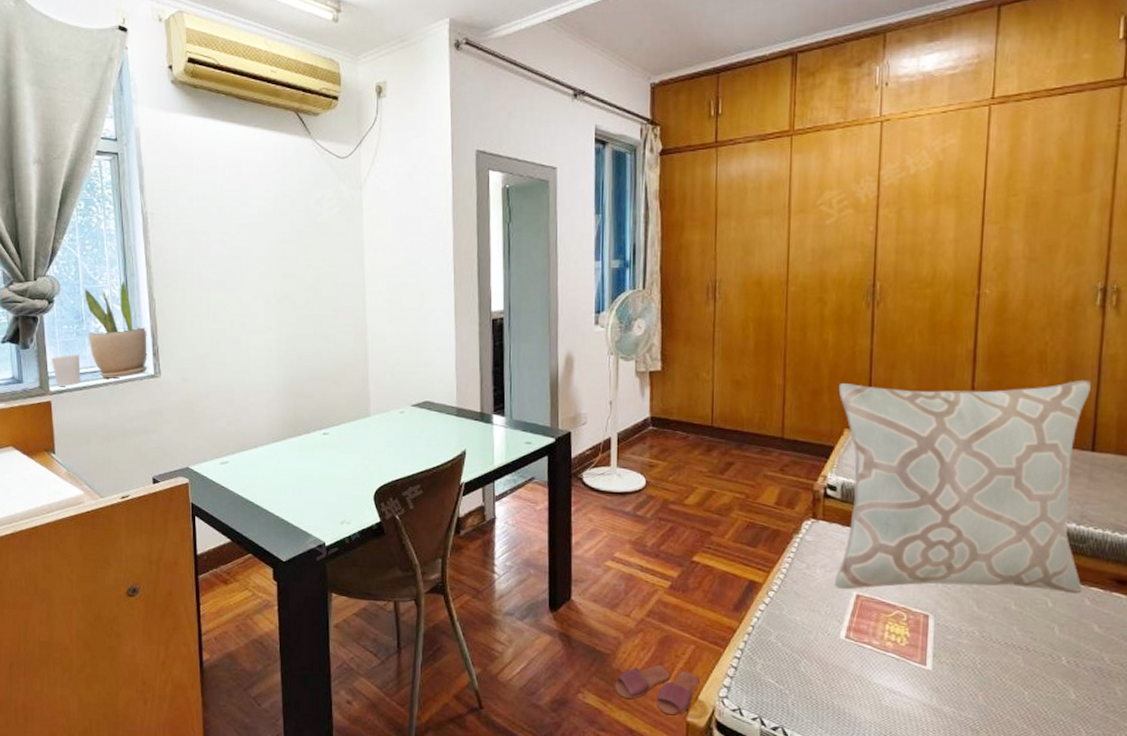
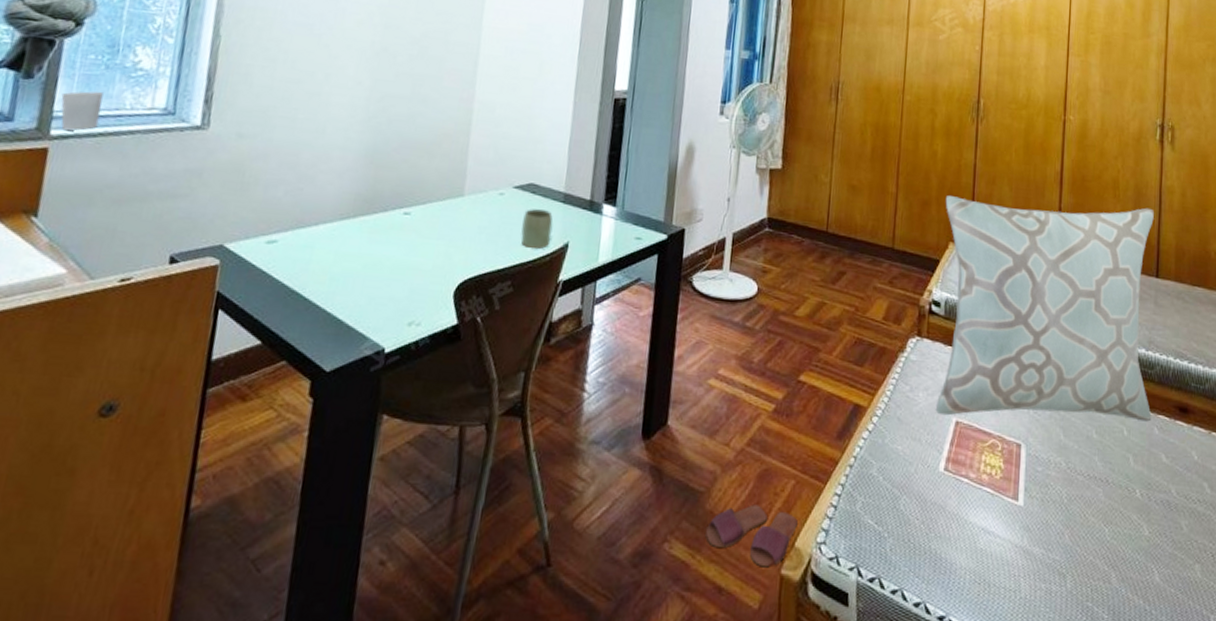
potted plant: present [85,280,149,379] -> none [120,9,203,126]
mug: none [422,423,450,456] -> present [521,209,553,249]

